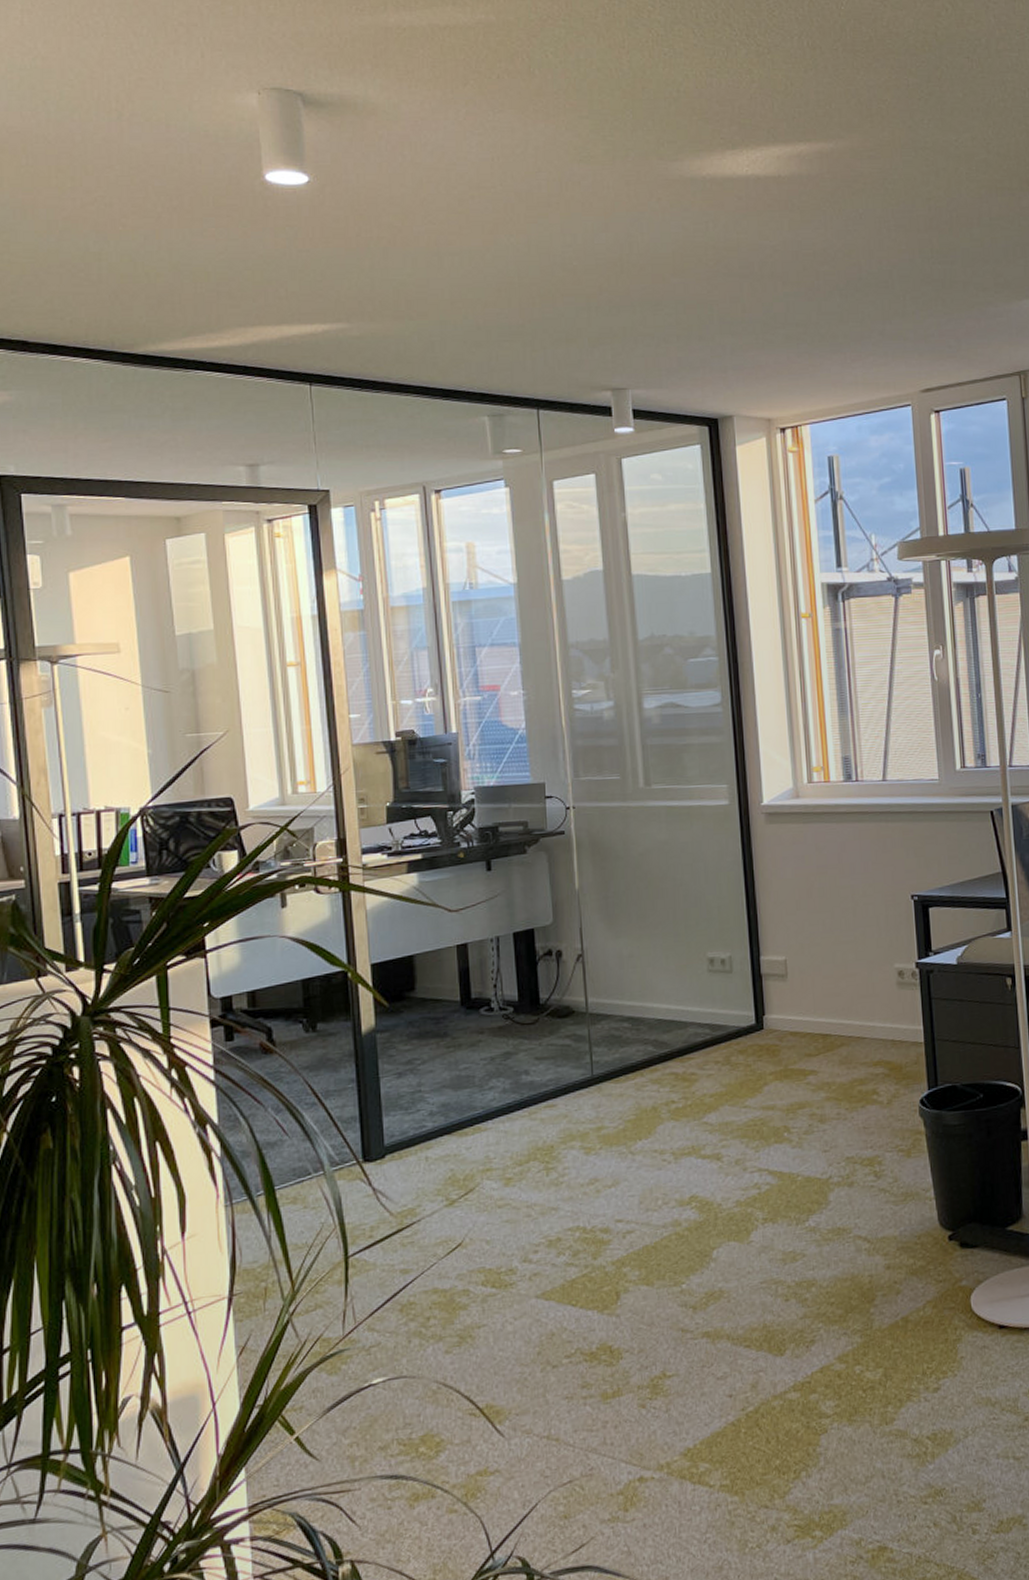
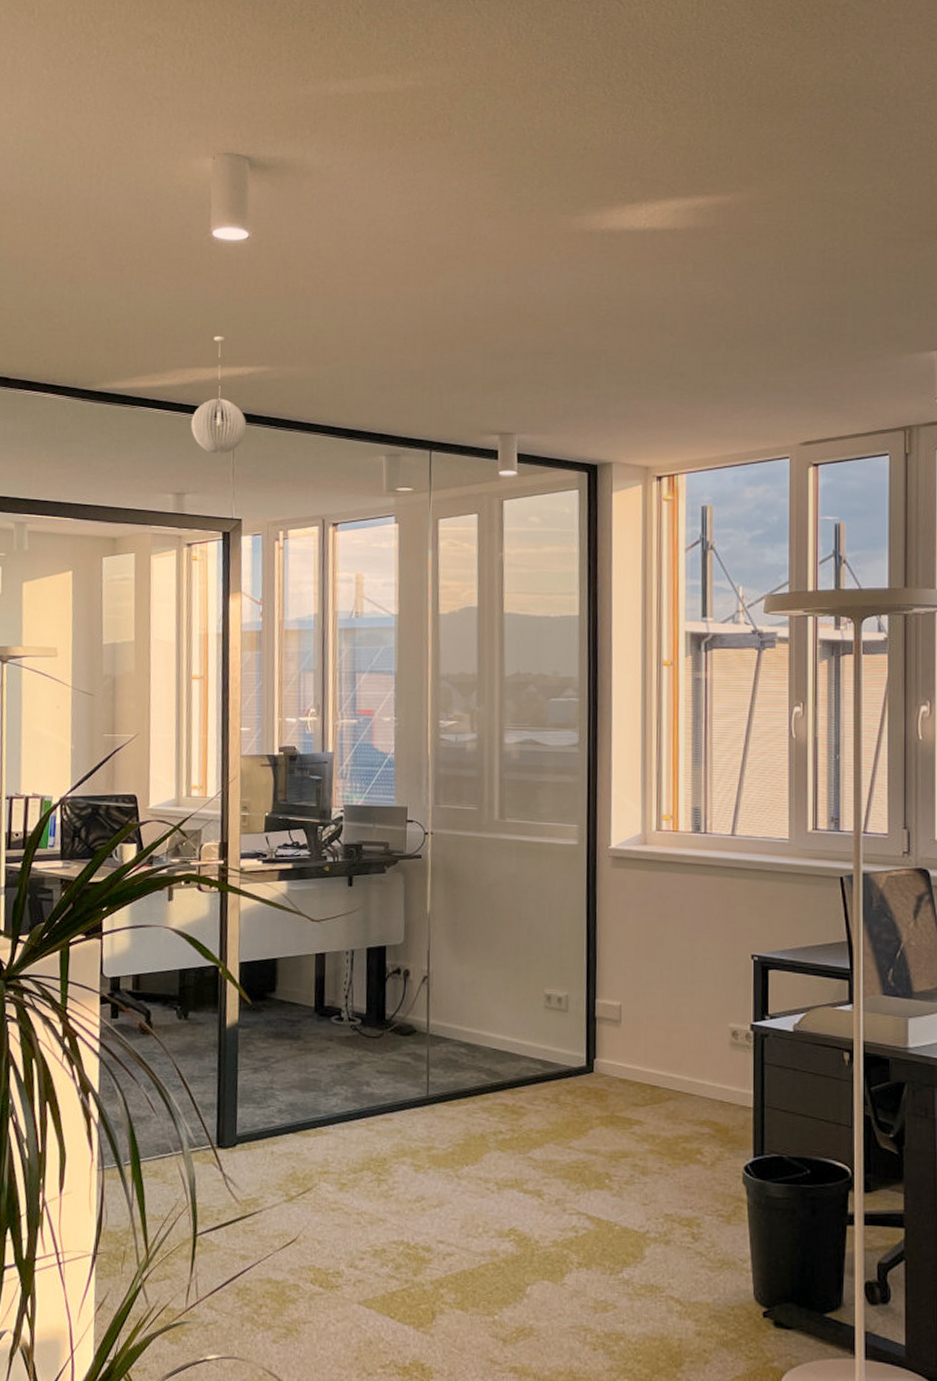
pendant light: none [259,290,326,420] -> present [191,336,247,454]

